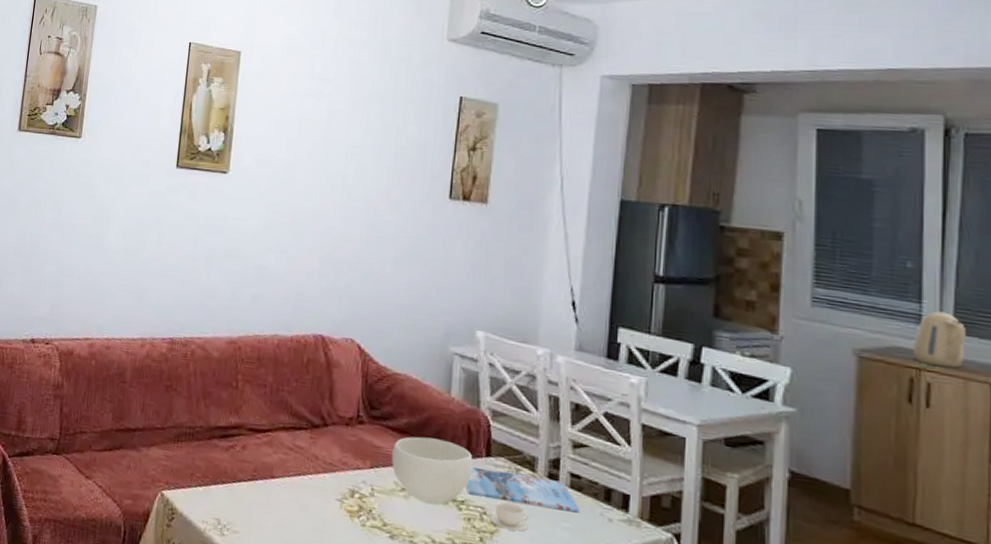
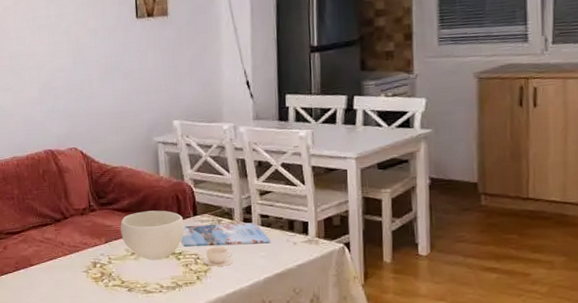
kettle: present [912,311,966,369] -> none [521,28,563,74]

